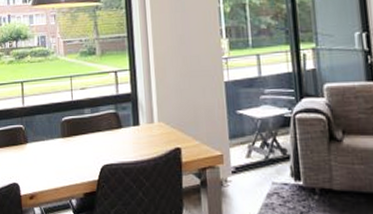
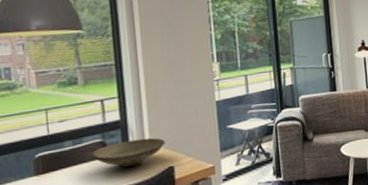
decorative bowl: none [106,114,173,142] -> present [91,137,165,168]

